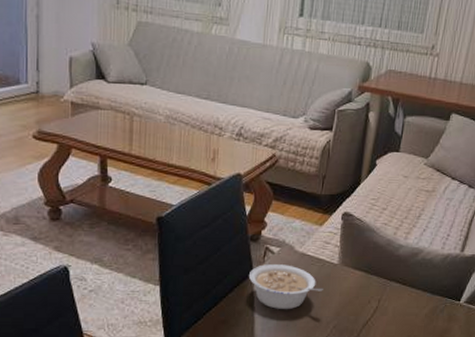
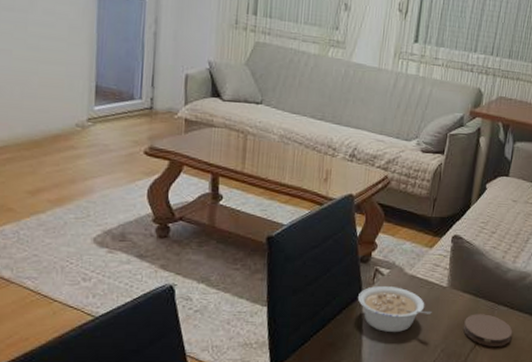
coaster: none [356,290,405,322] -> present [464,314,513,346]

